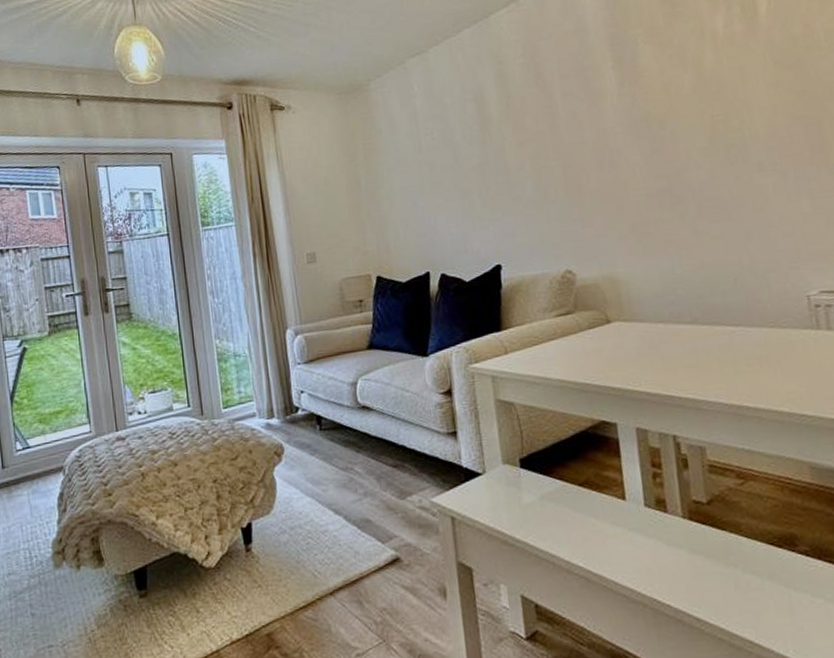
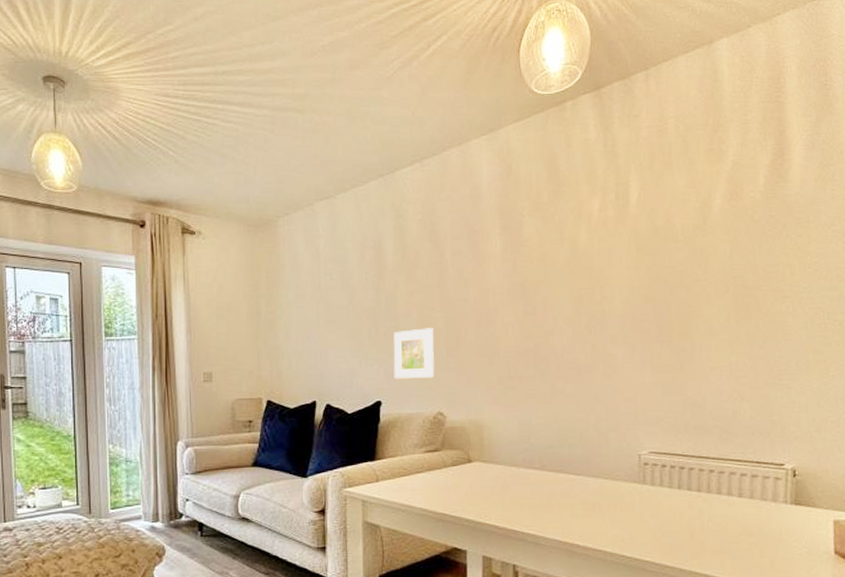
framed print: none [507,178,557,239] -> present [393,328,435,379]

